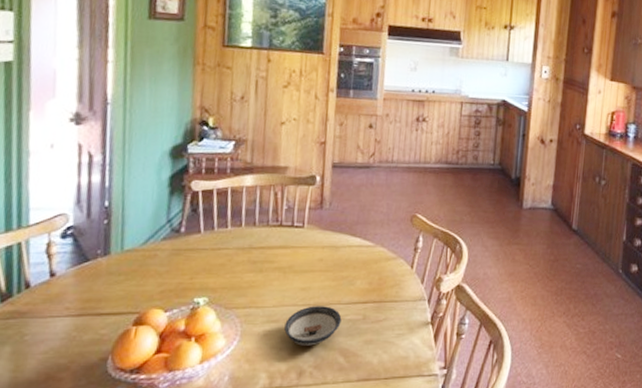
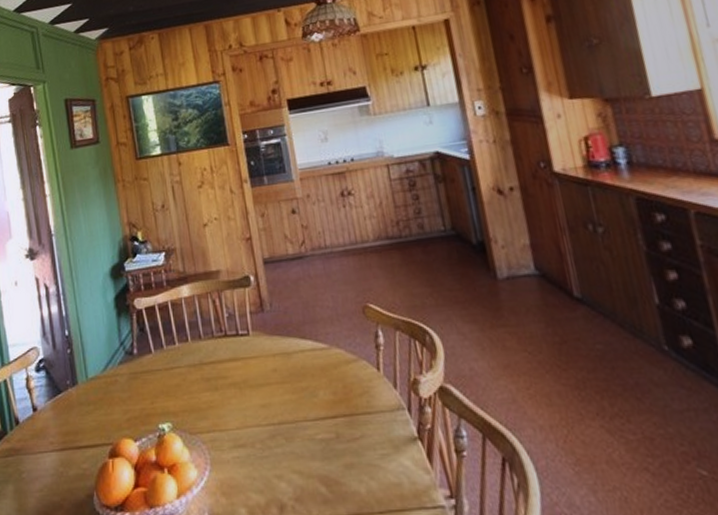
saucer: present [284,306,342,346] -> none [253,424,313,474]

